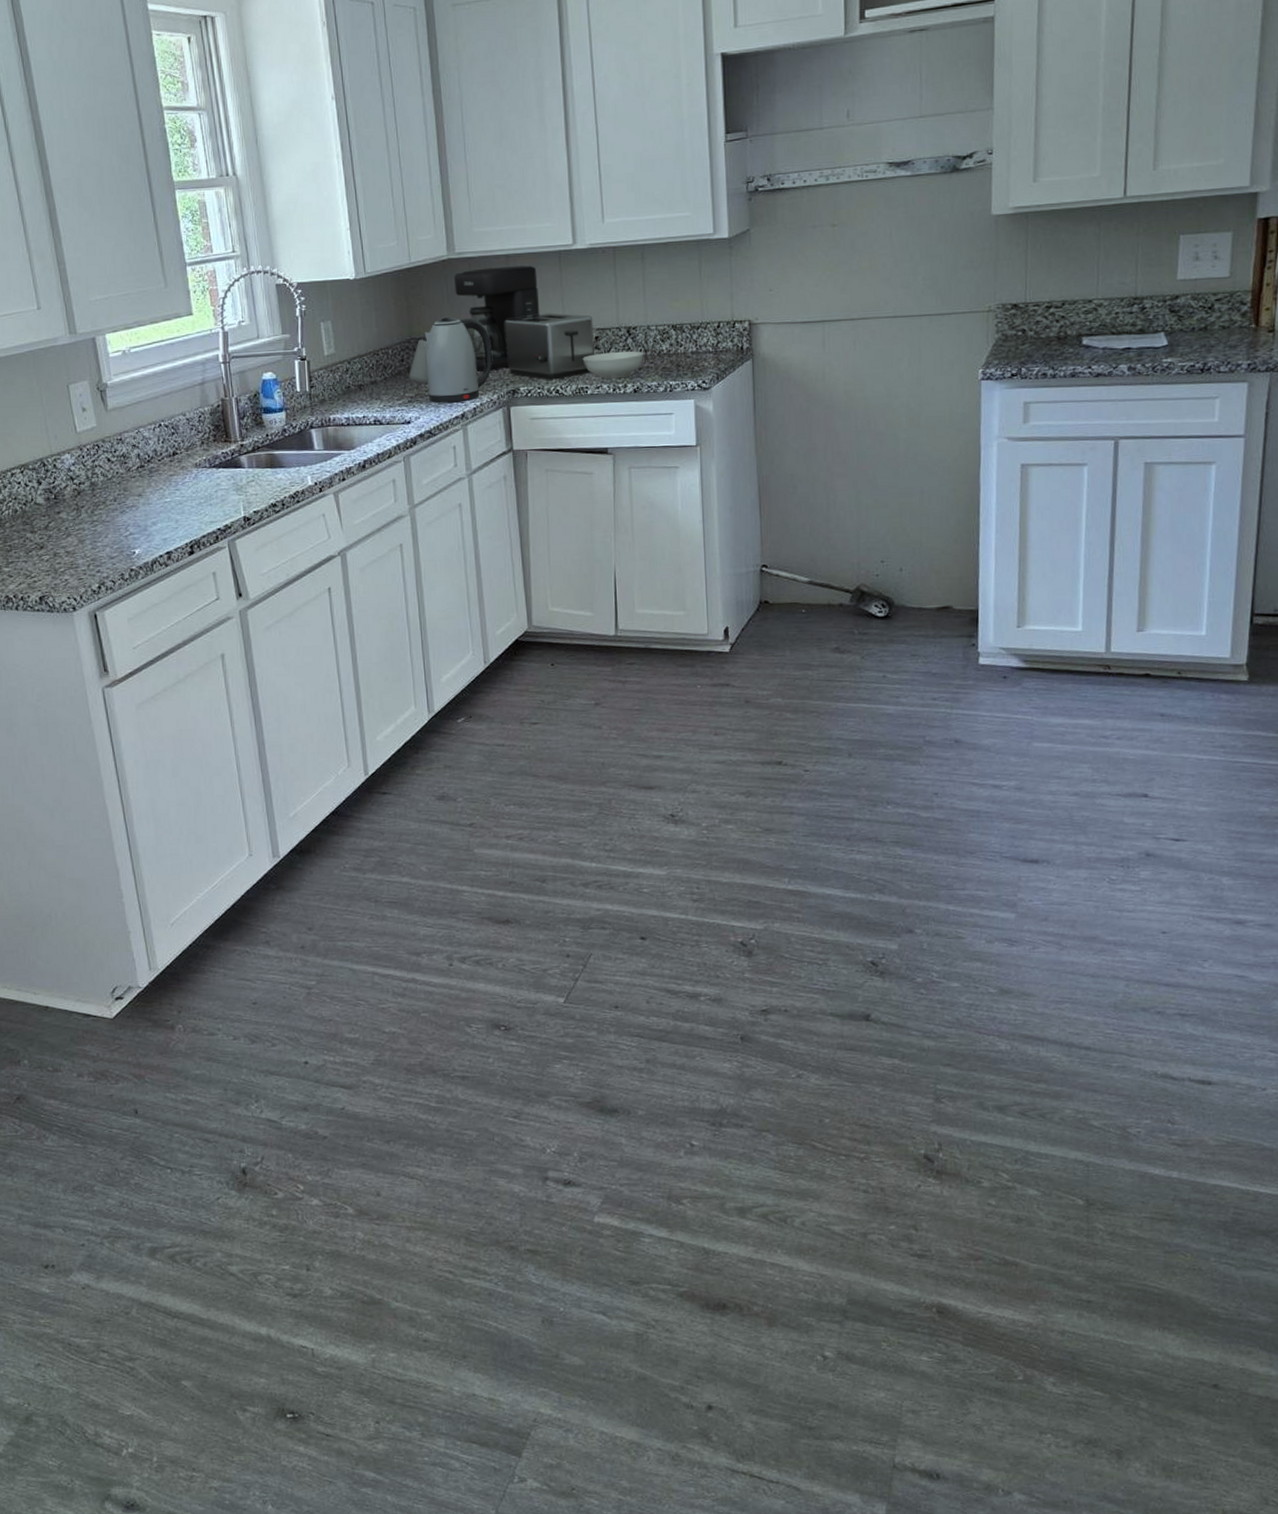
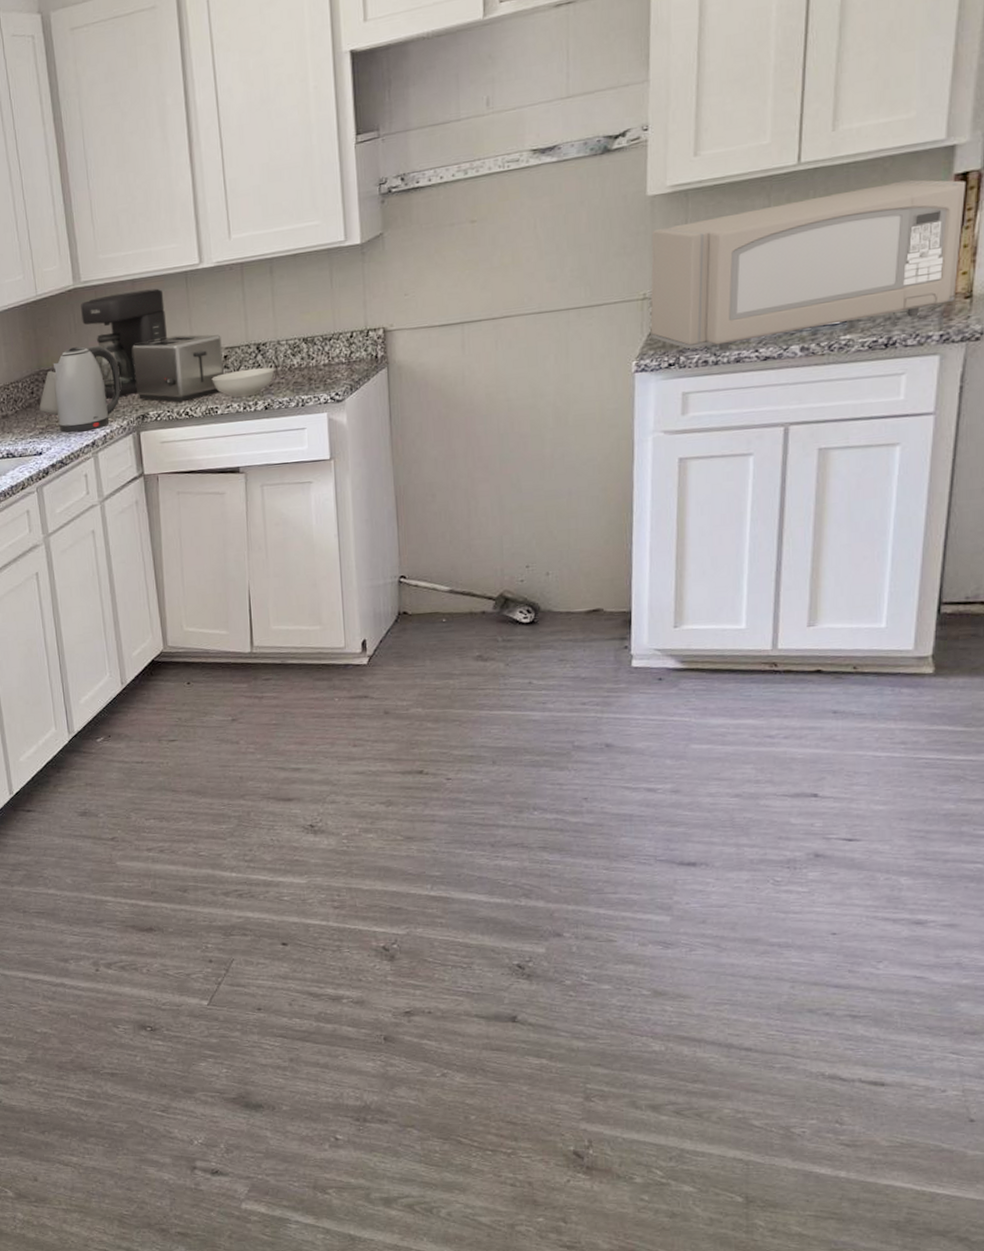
microwave: none [995,220,1268,365] -> present [650,179,967,351]

